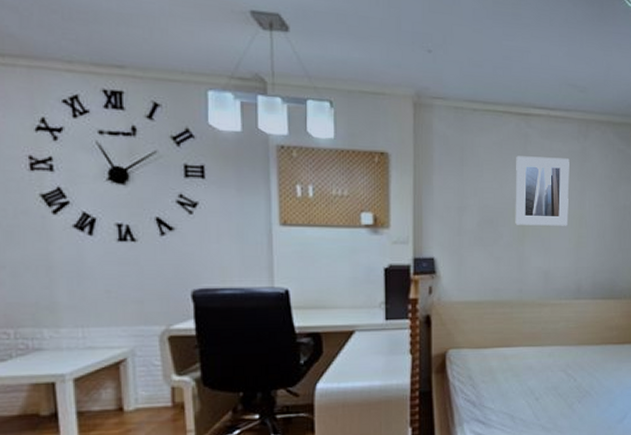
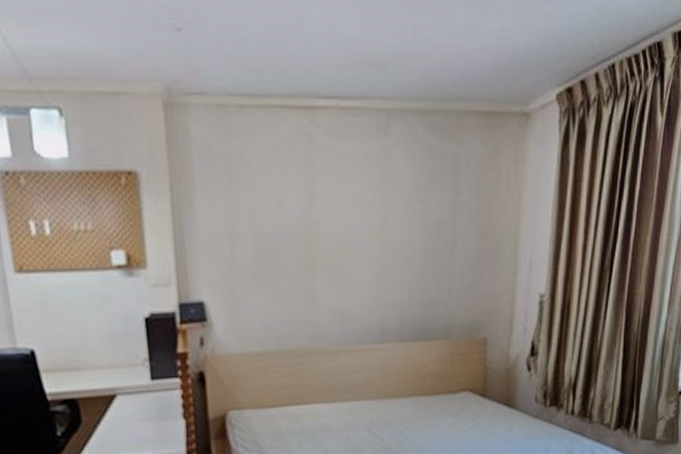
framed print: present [515,156,570,226] -> none [298,163,368,255]

